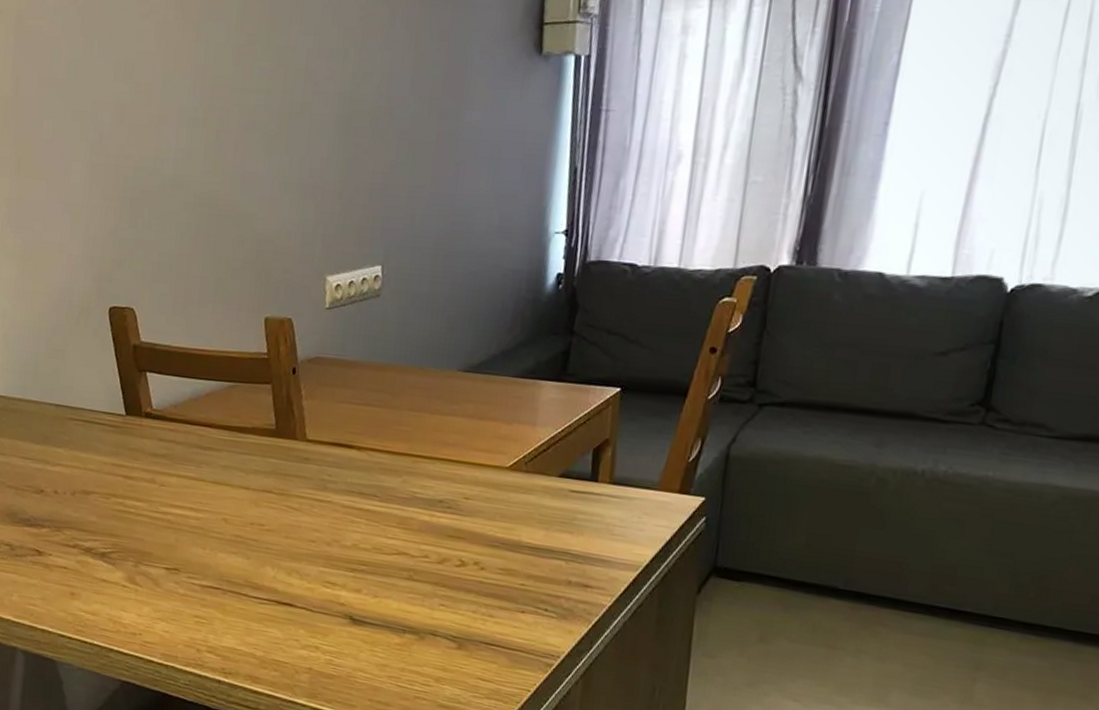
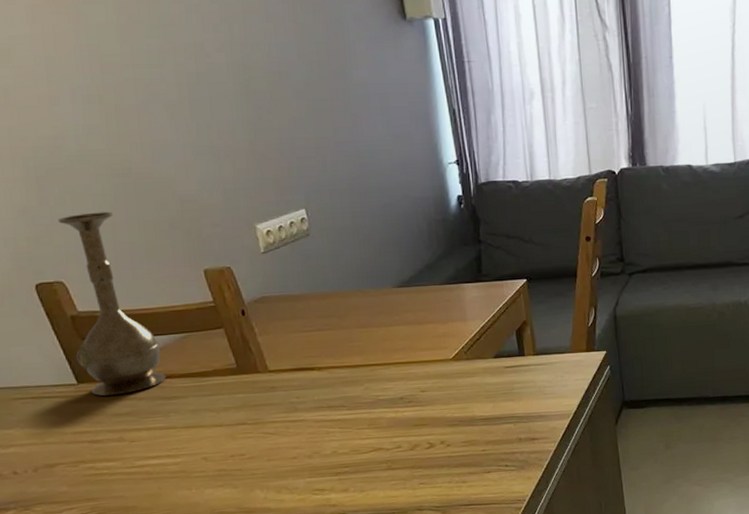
vase: none [129,241,207,435] -> present [58,212,167,396]

